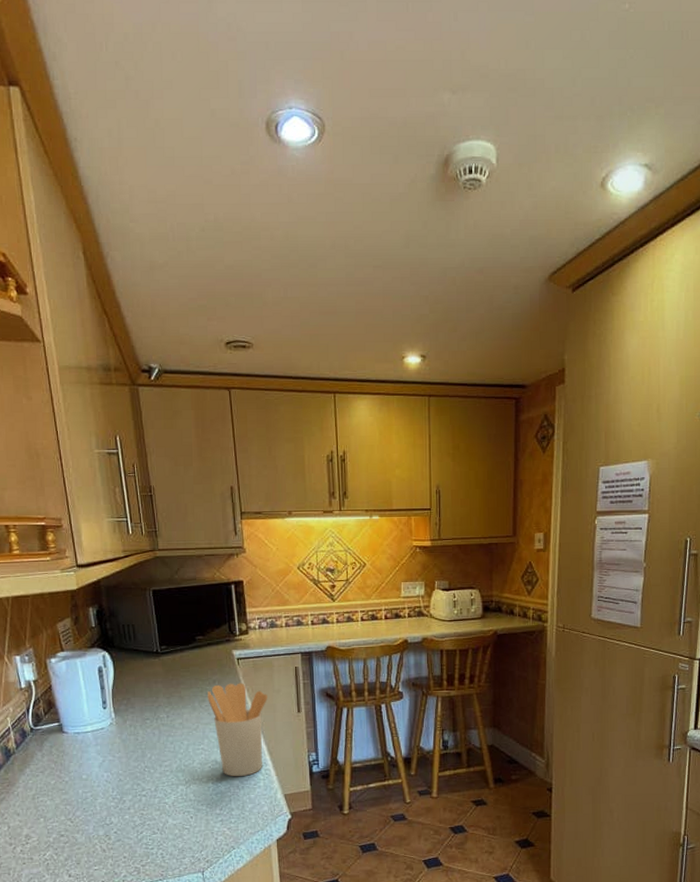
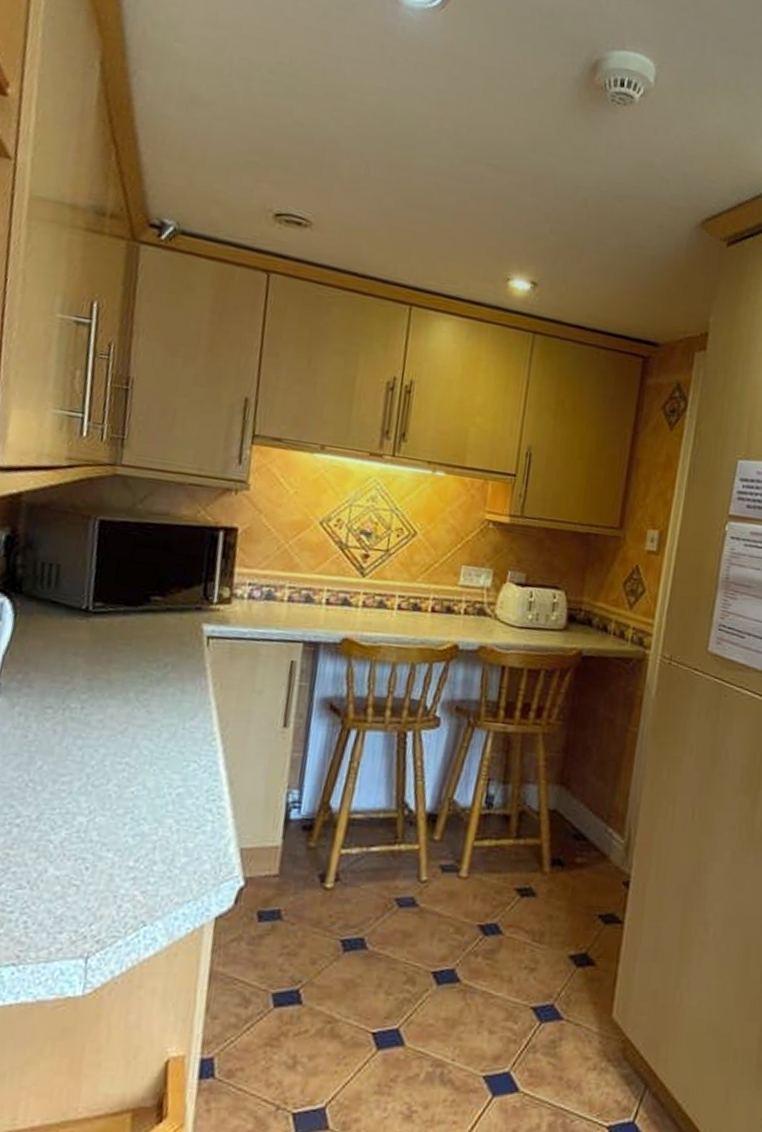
utensil holder: present [208,683,267,777] -> none [150,670,242,814]

